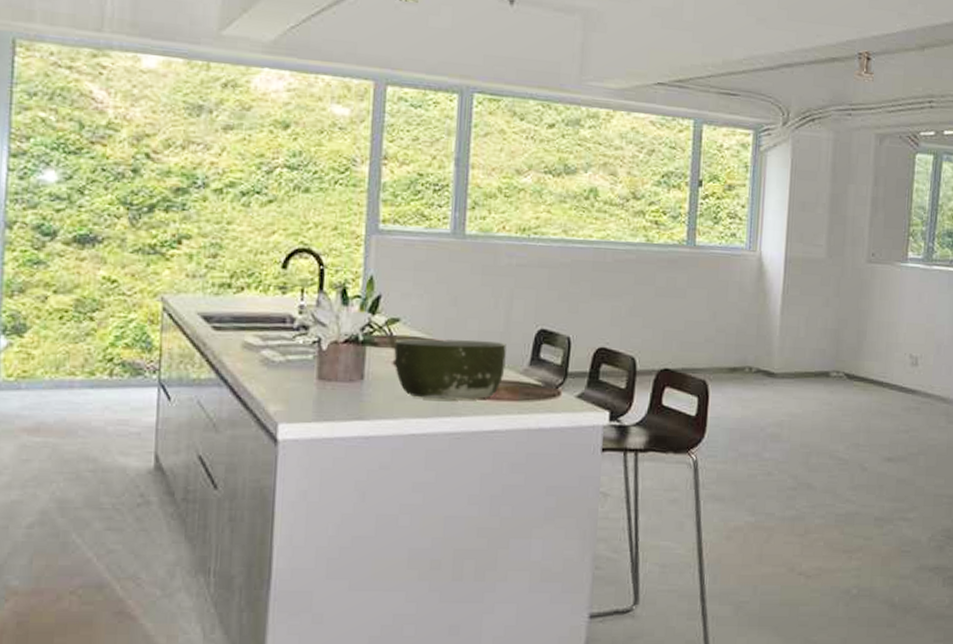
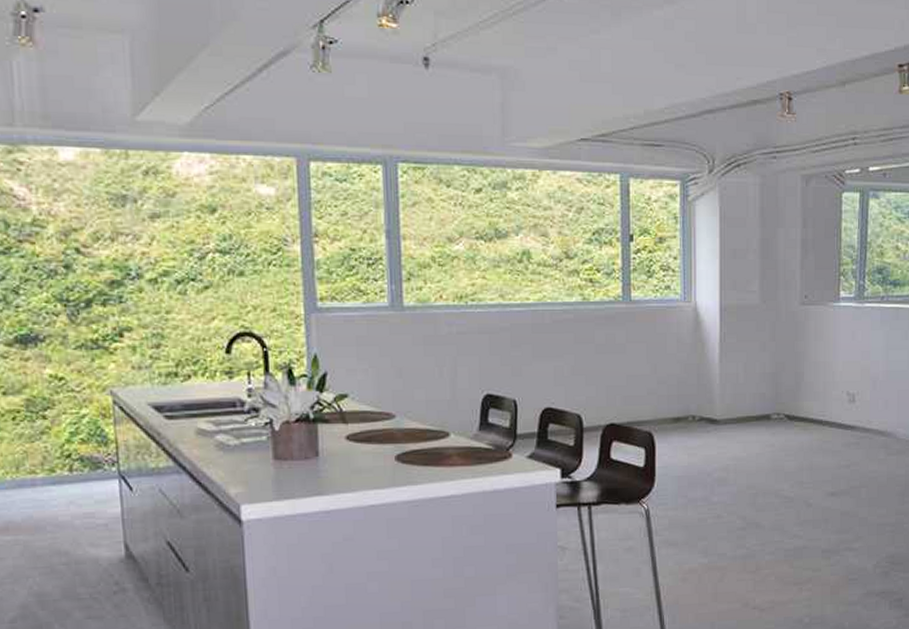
bowl: present [394,339,506,400] -> none [345,409,455,470]

